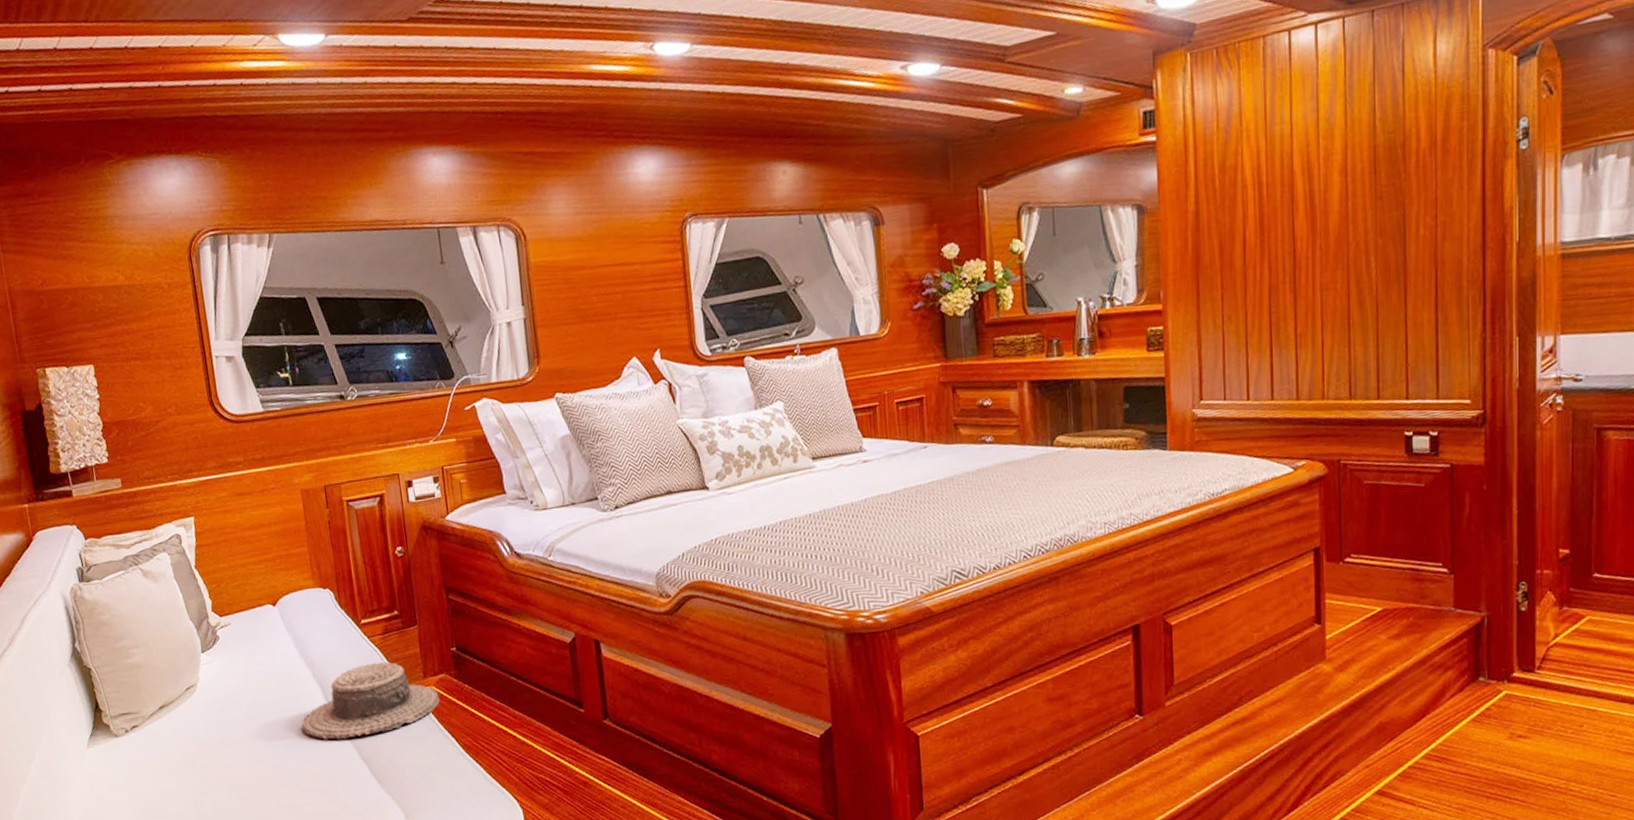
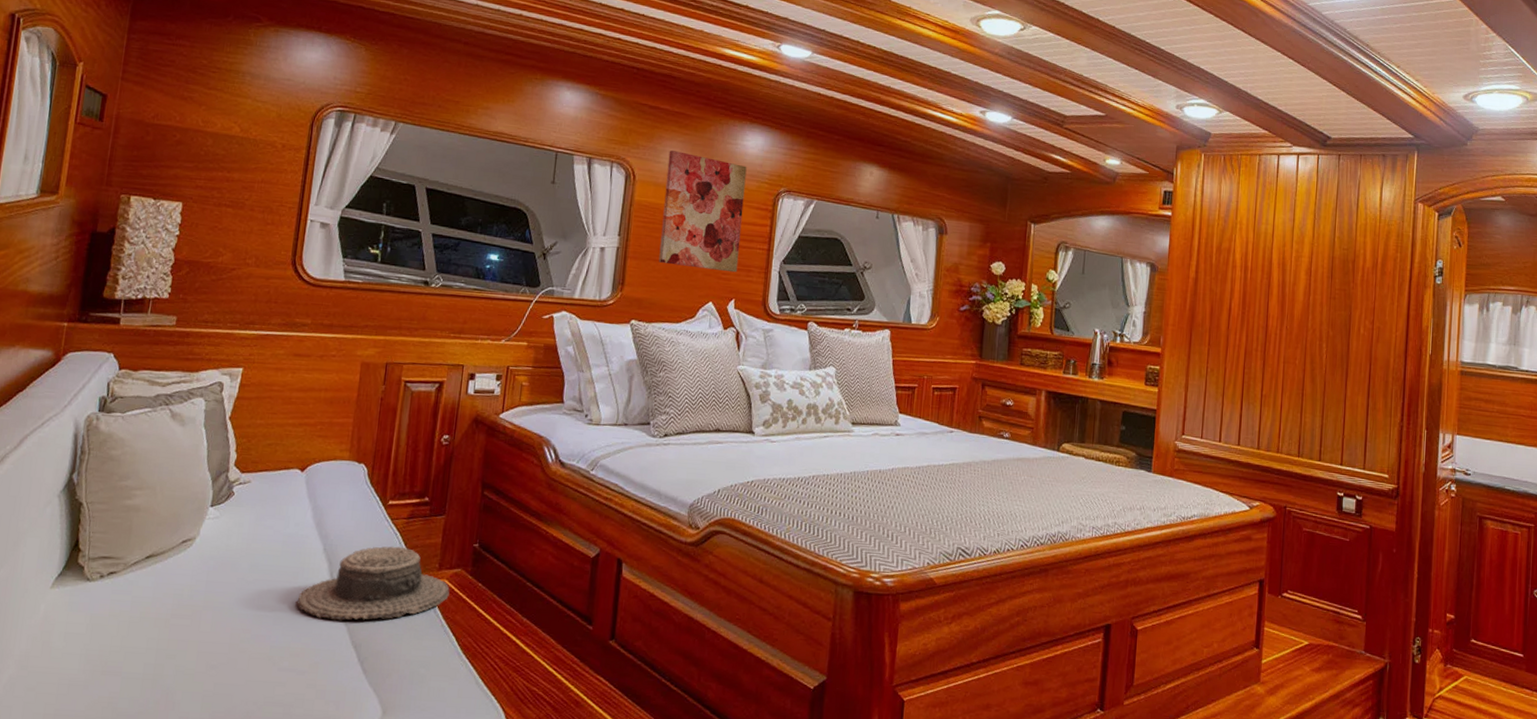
wall art: none [555,196,656,326] -> present [658,150,747,273]

